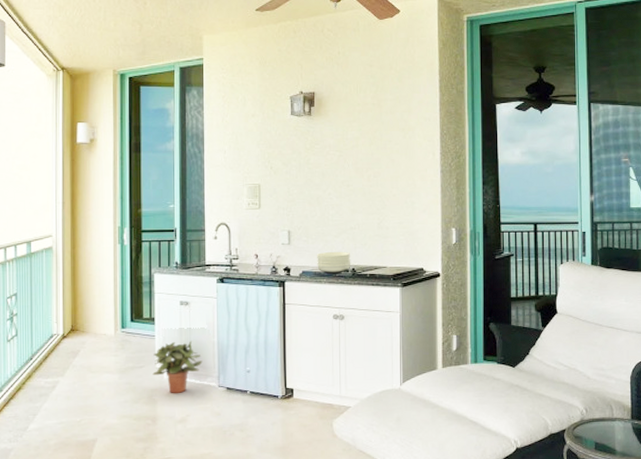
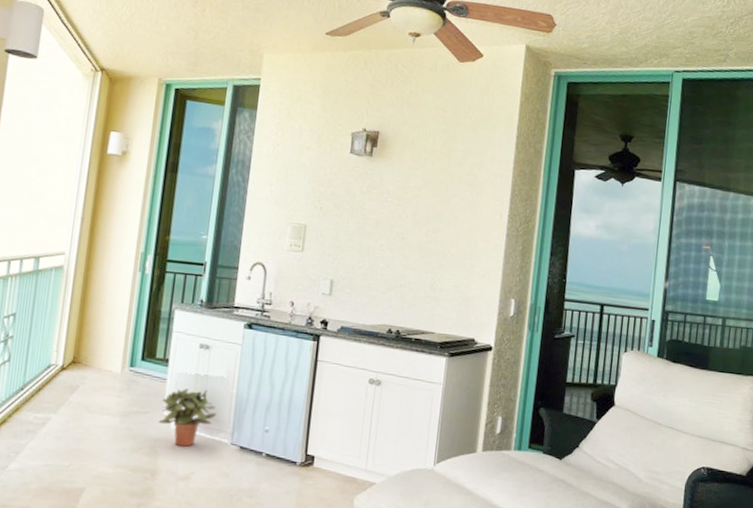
bowl: present [317,251,351,275] -> none [358,308,397,335]

